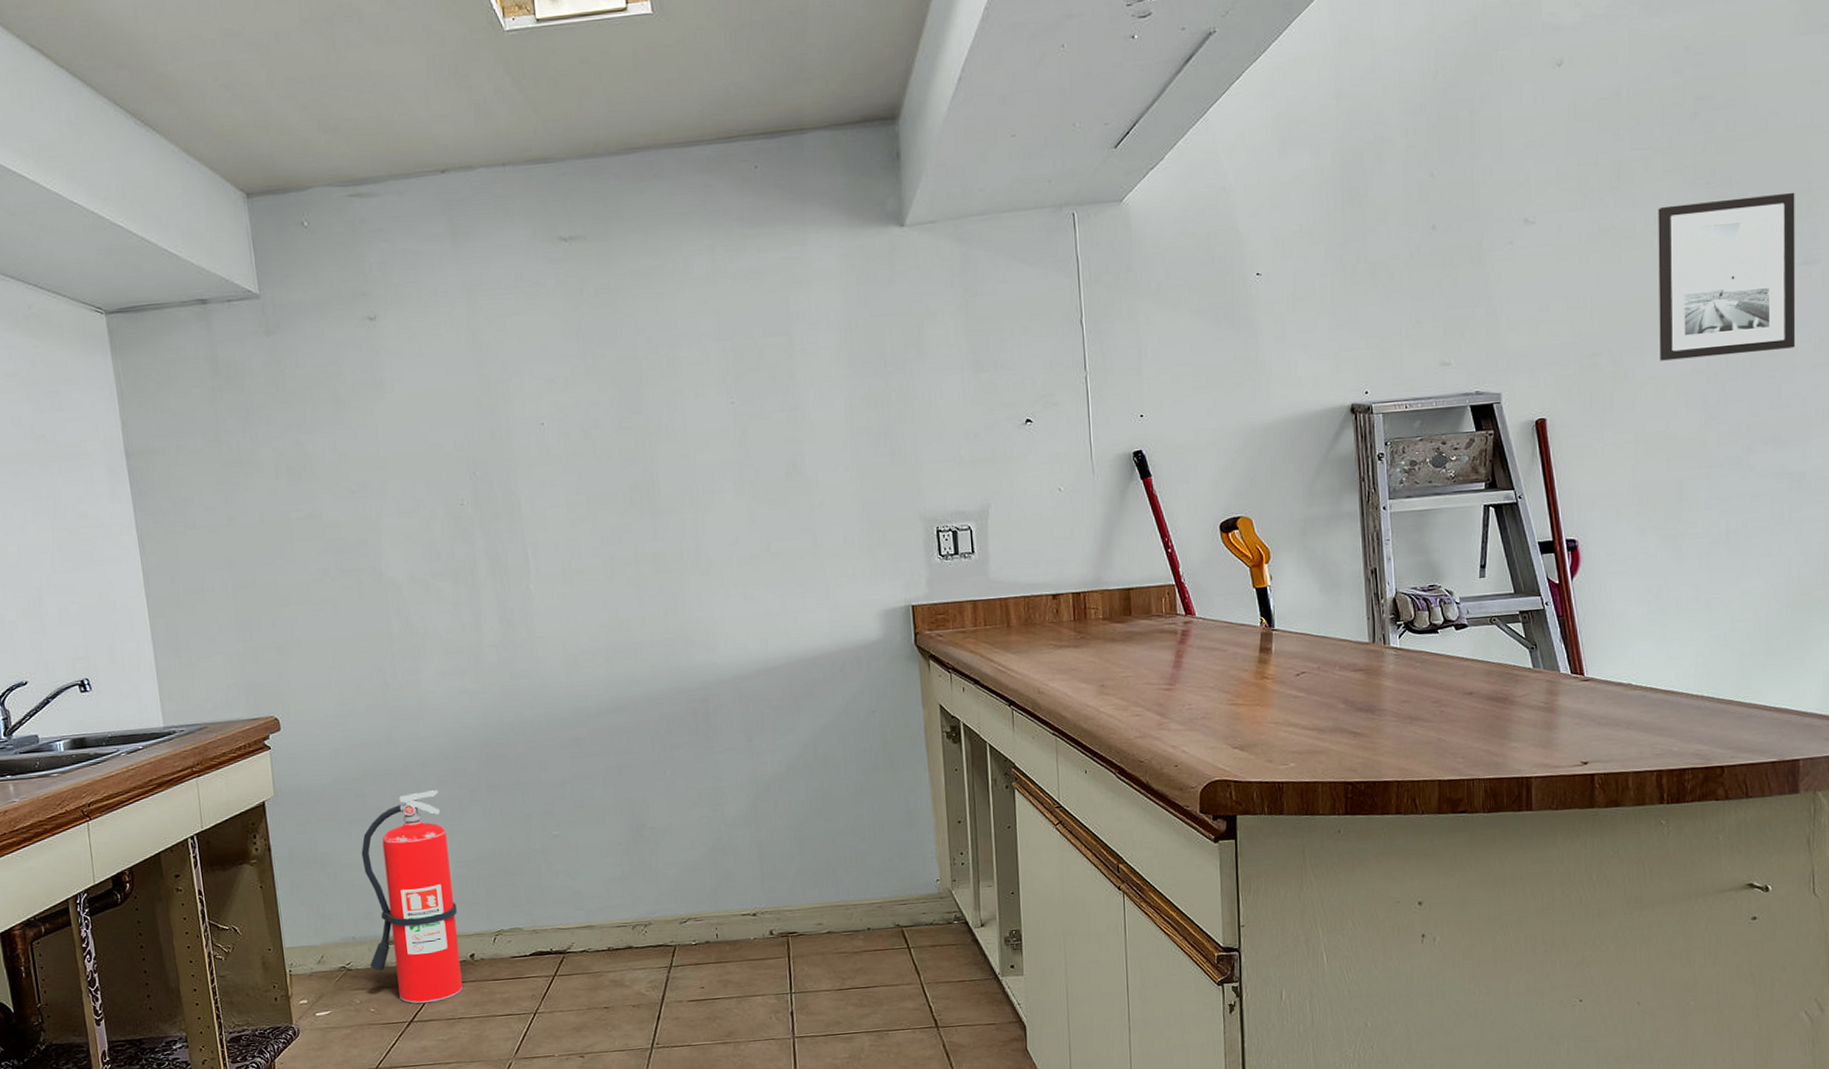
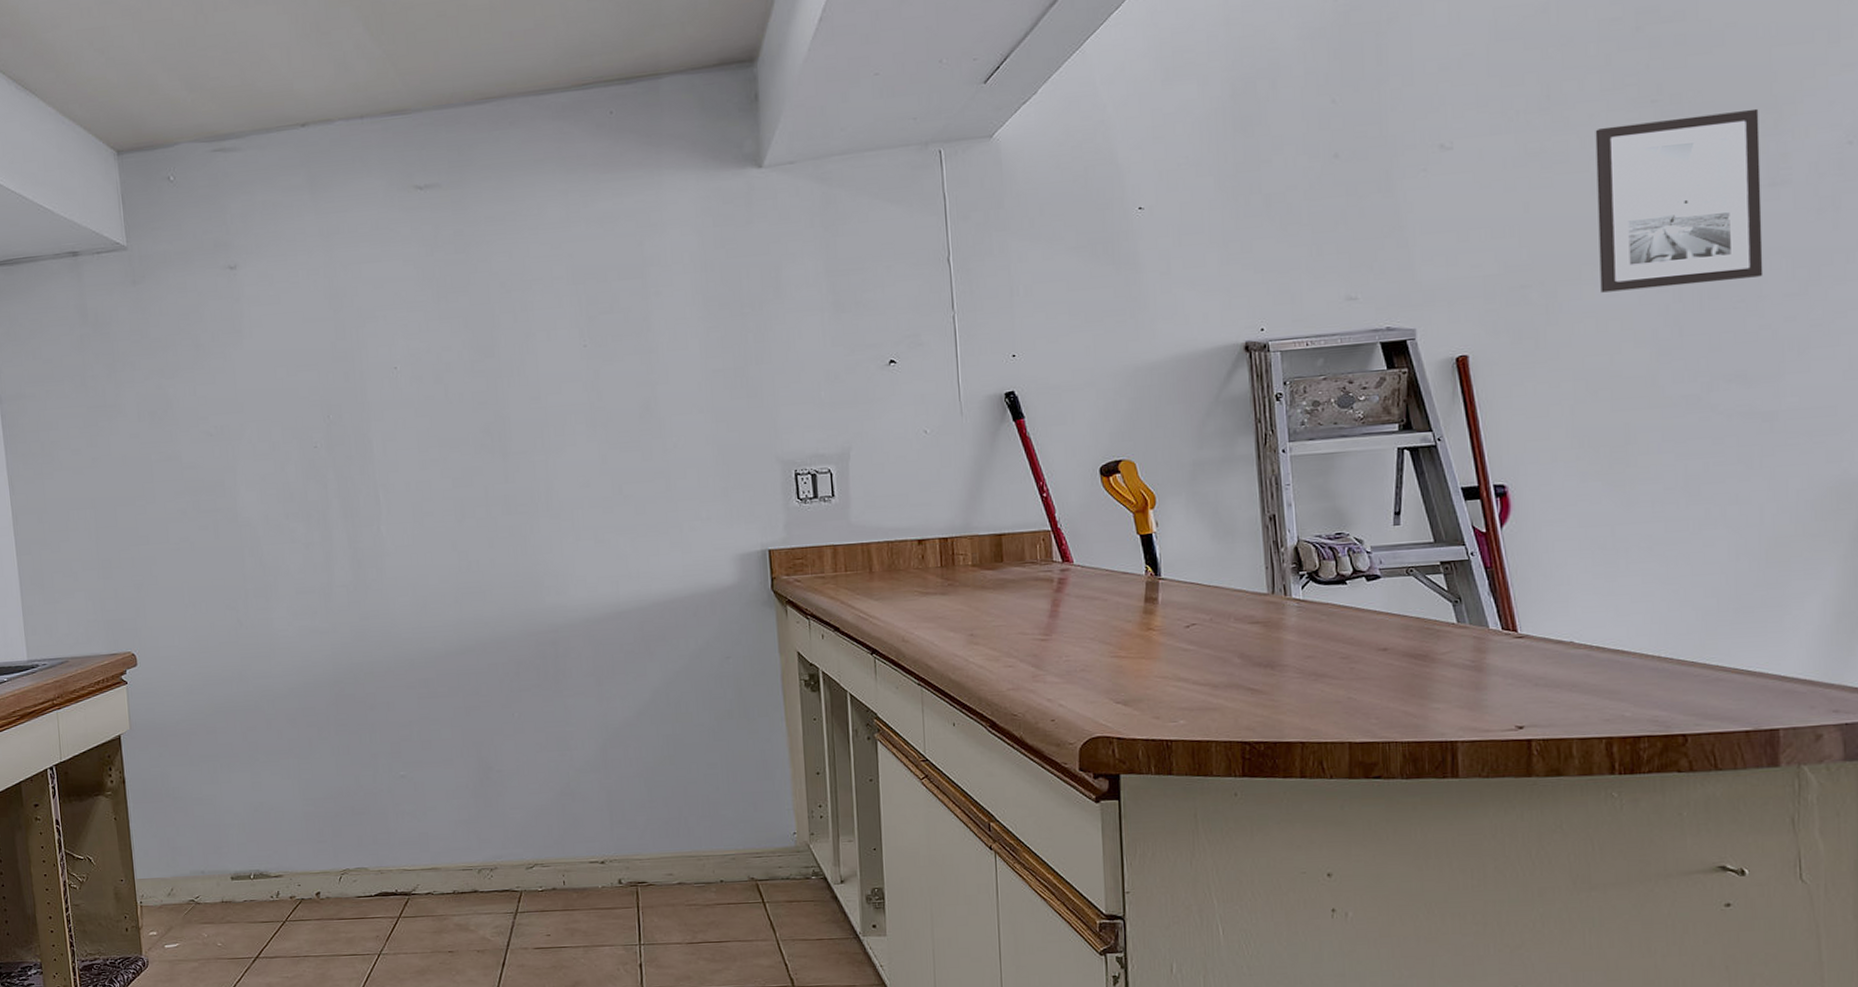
fire extinguisher: present [361,790,463,1004] -> none [212,727,308,940]

